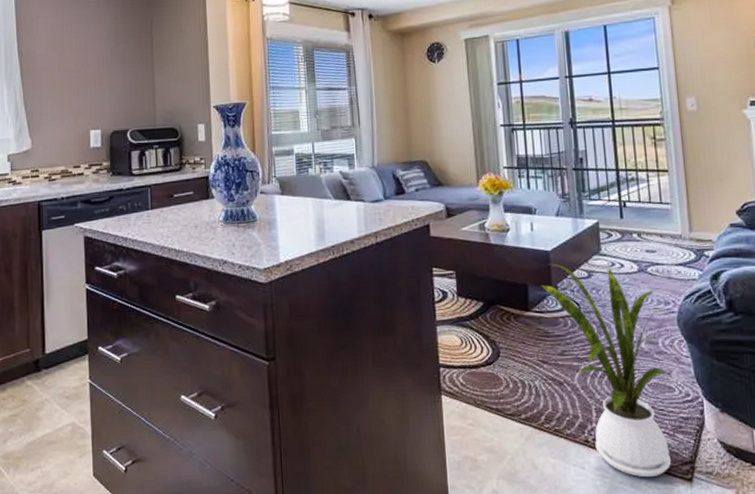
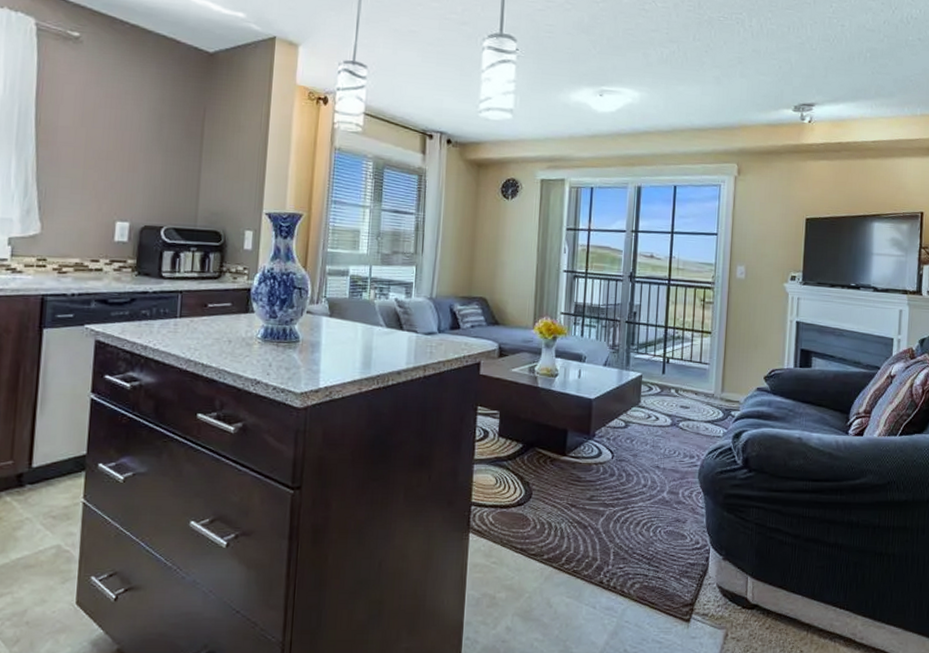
house plant: present [540,264,673,478] -> none [579,412,689,618]

